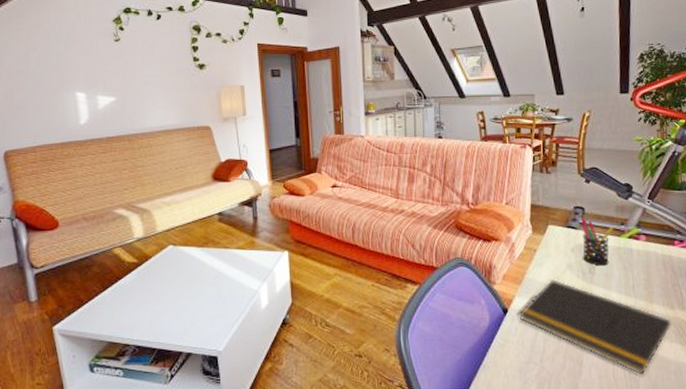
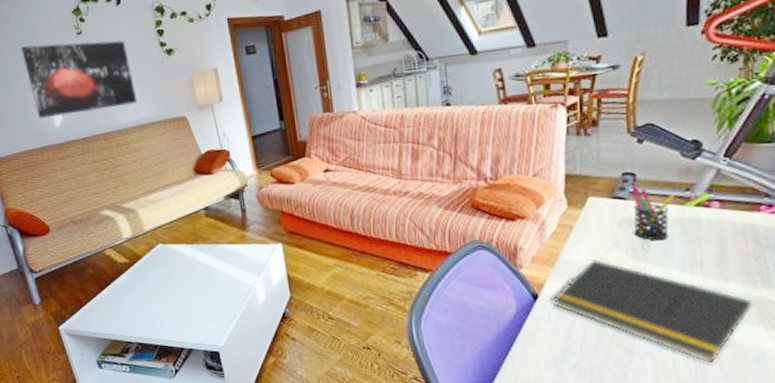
wall art: none [56,46,166,116] -> present [20,40,138,119]

